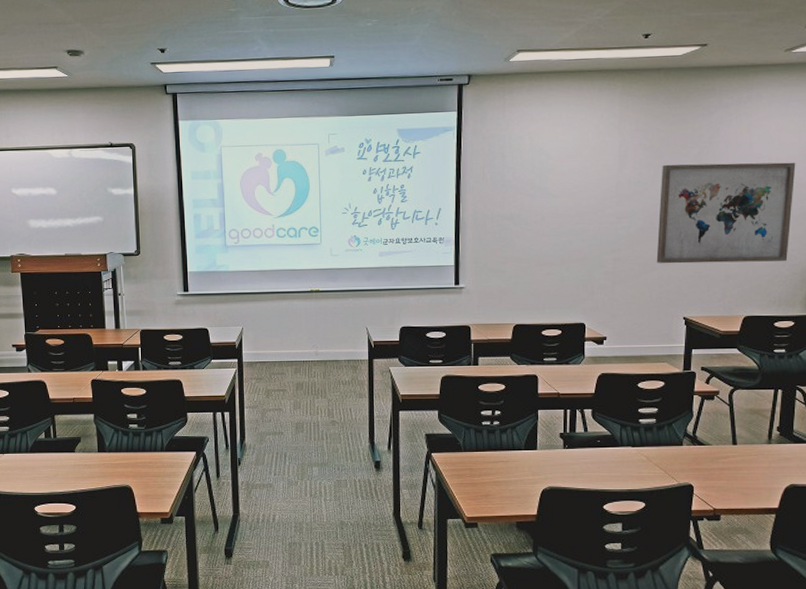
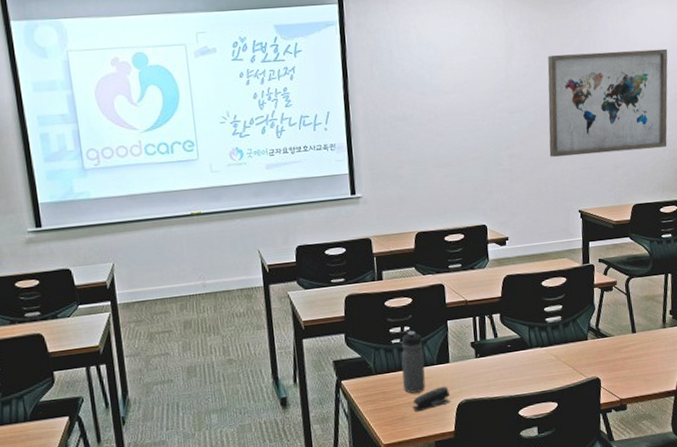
water bottle: none [489,415,513,474] -> present [401,330,426,394]
stapler: none [496,471,536,491] -> present [412,386,451,411]

